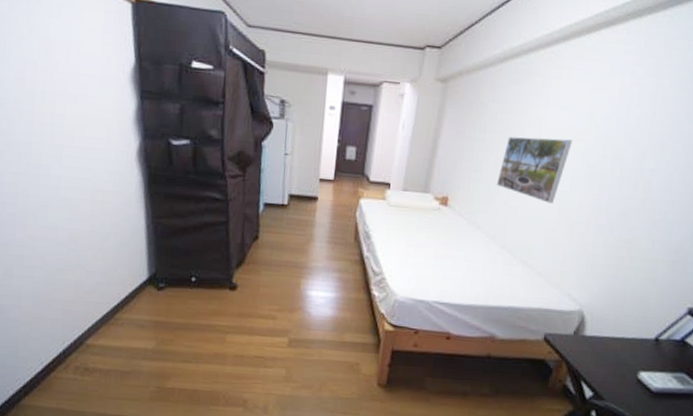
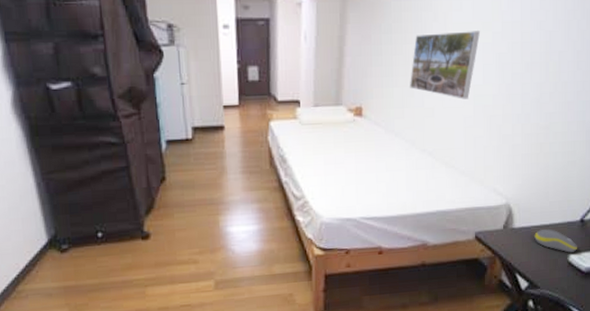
computer mouse: none [605,342,649,370] -> present [534,229,577,253]

